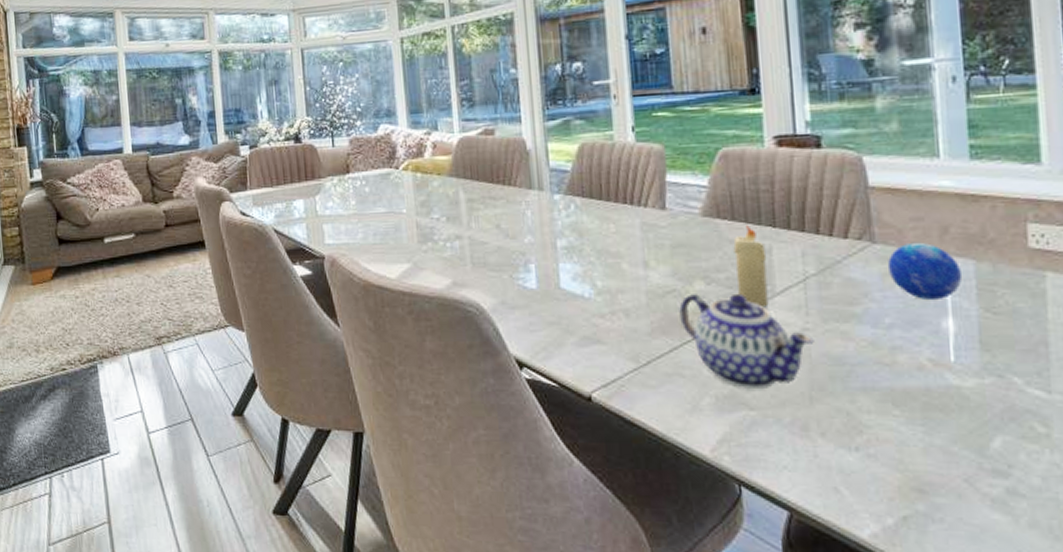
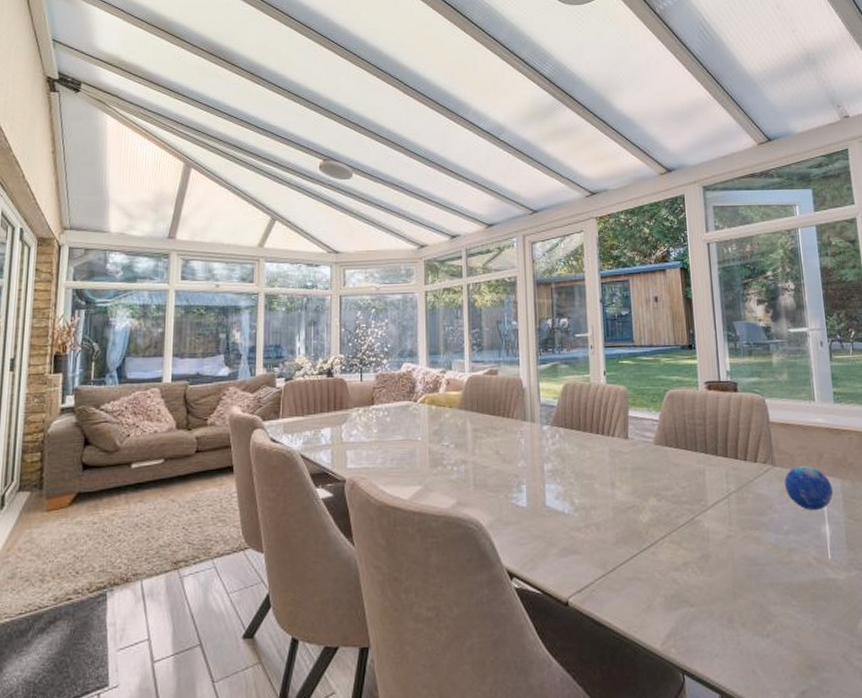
teapot: present [679,293,814,390] -> none [637,508,736,589]
candle: present [733,226,769,308] -> none [677,452,703,519]

